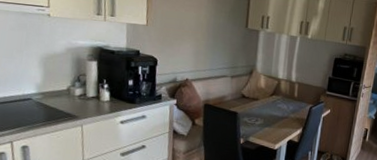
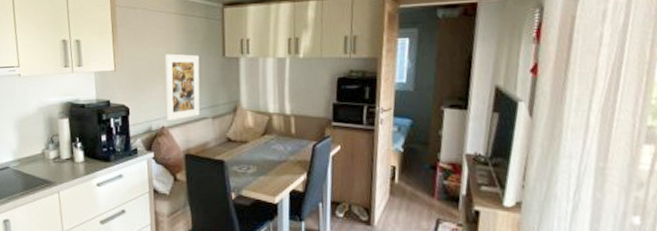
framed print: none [190,18,226,75] -> present [164,53,200,121]

